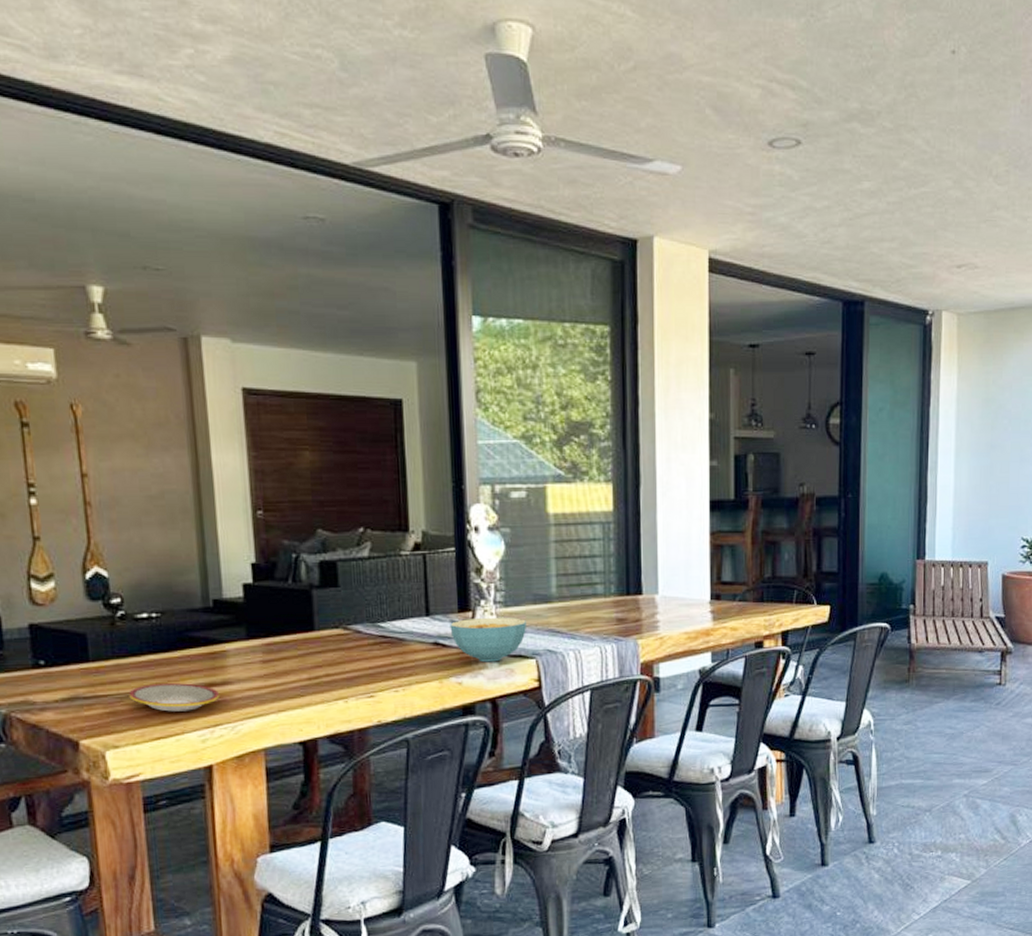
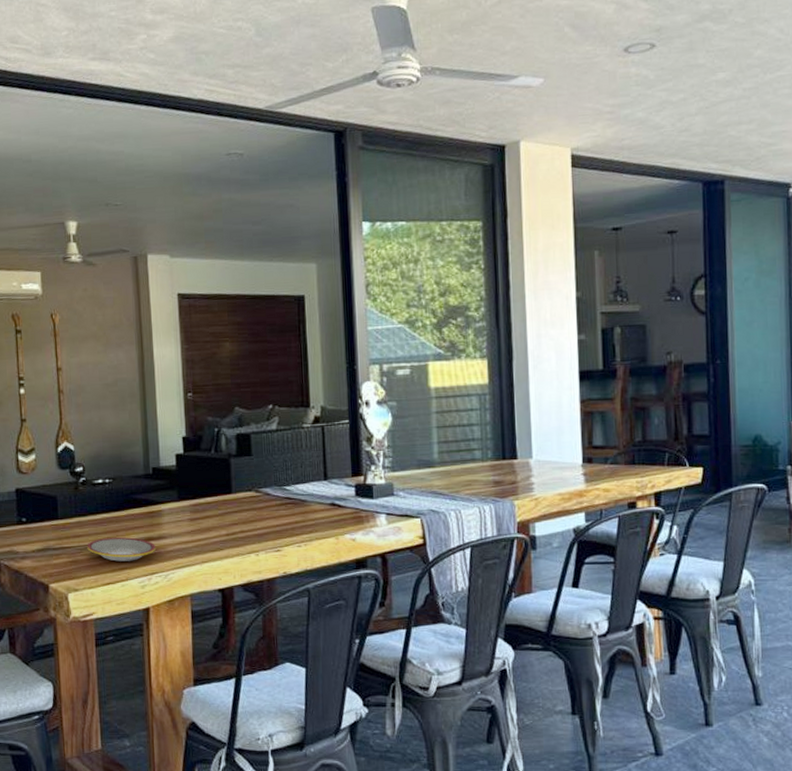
cereal bowl: present [450,618,526,663] -> none [345,481,412,521]

